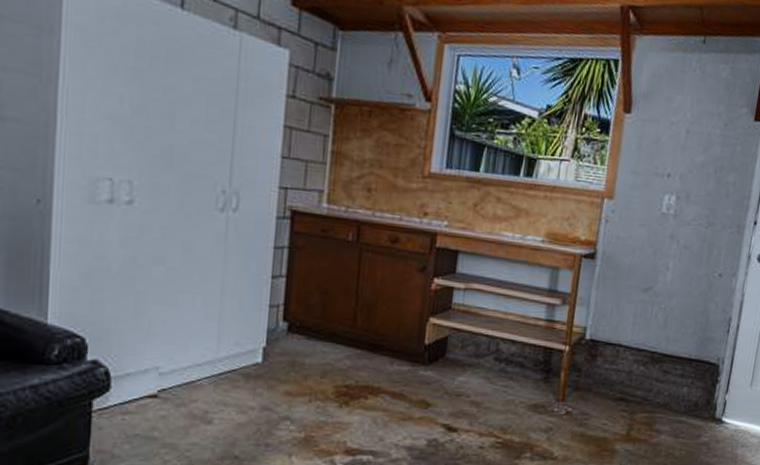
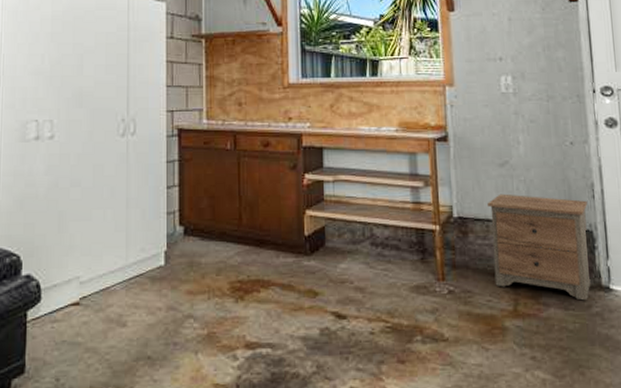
nightstand: none [614,319,721,430] -> present [488,193,591,301]

